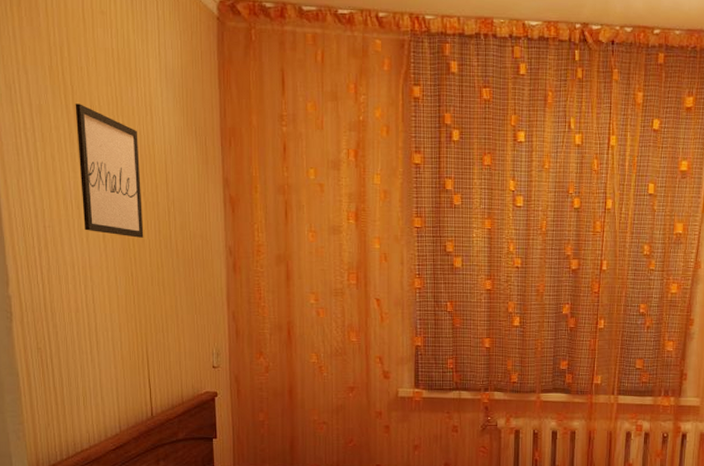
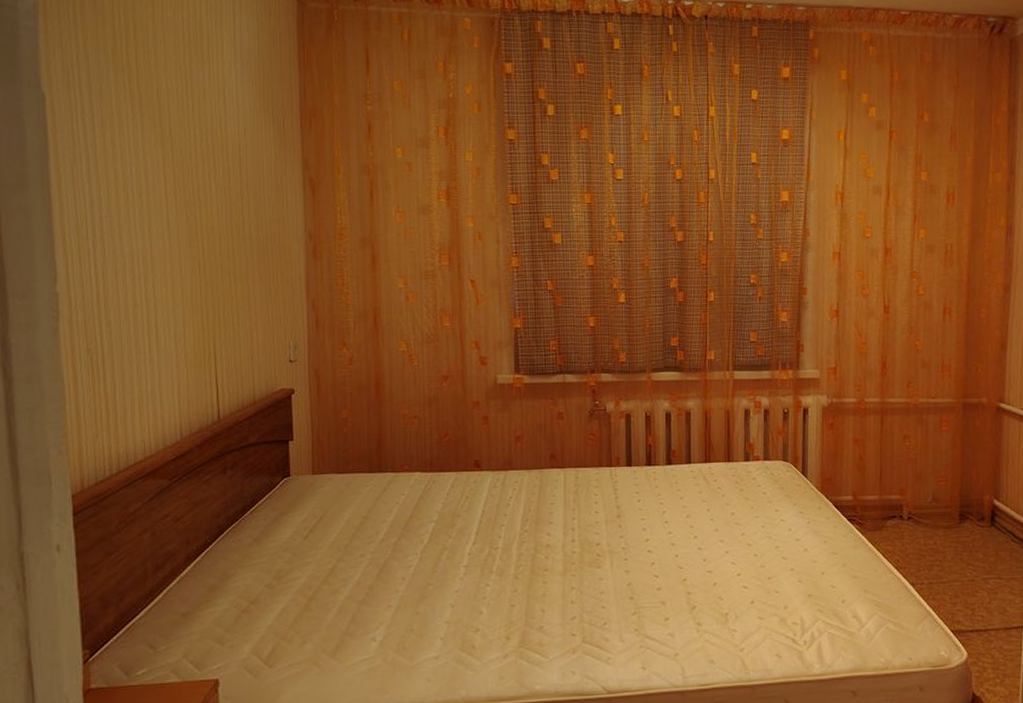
wall art: present [75,104,144,238] -> none [140,87,214,225]

